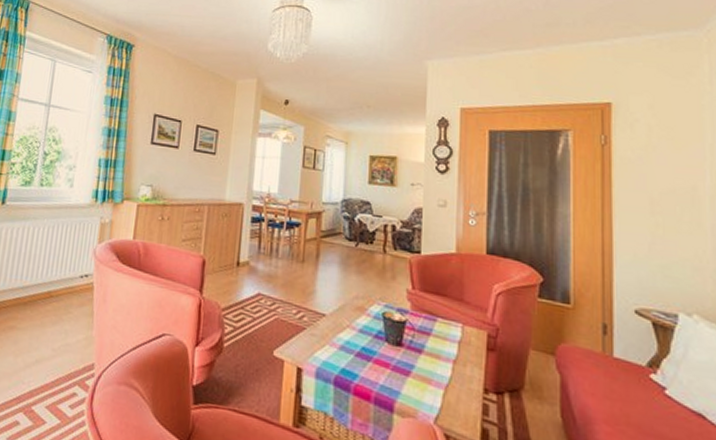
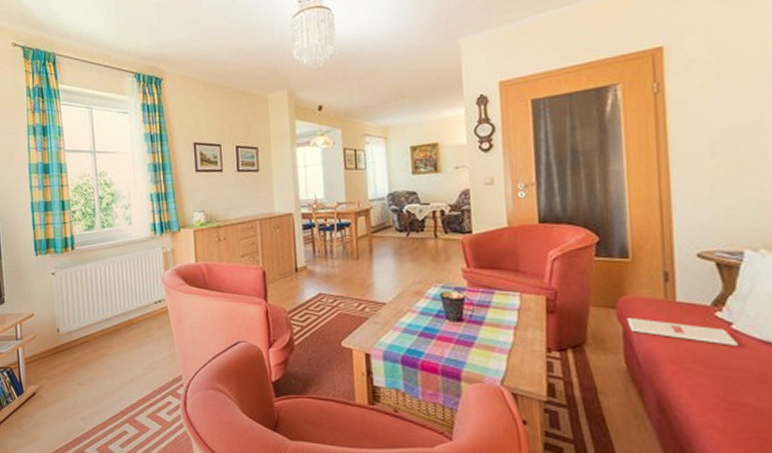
magazine: none [565,367,671,413] -> present [627,318,738,346]

